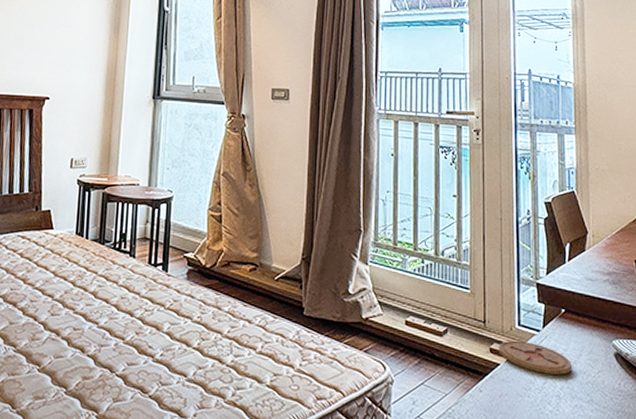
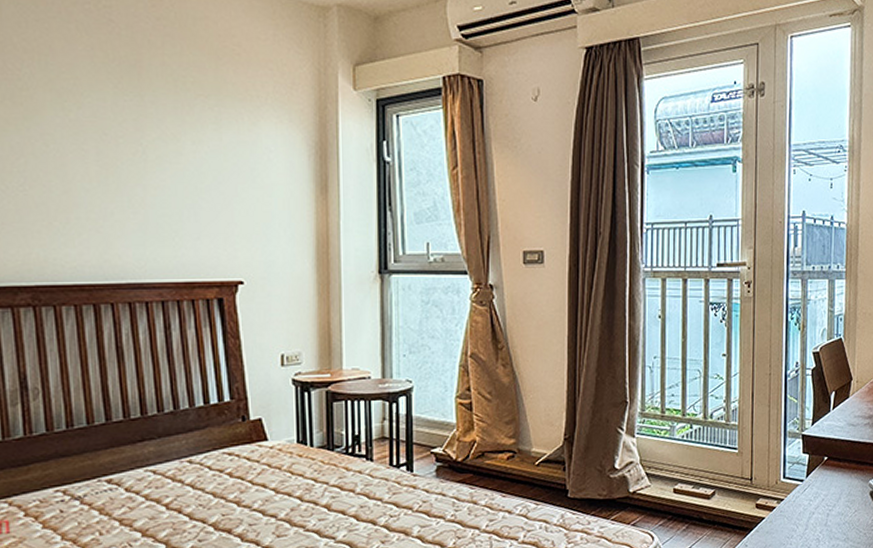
coaster: present [499,340,573,375] -> none [764,492,832,521]

